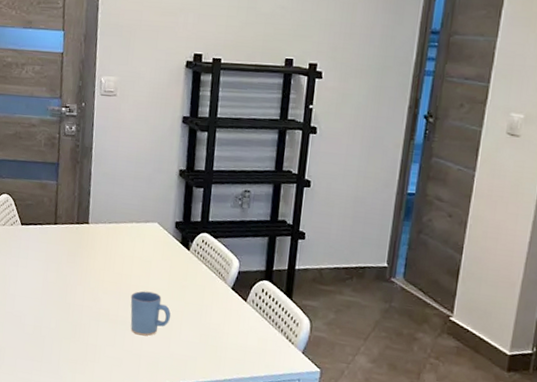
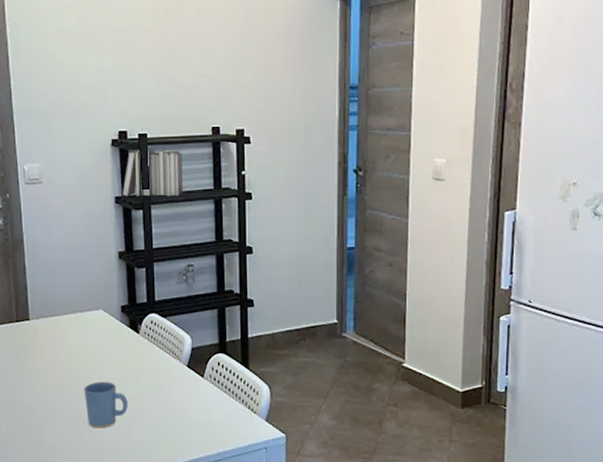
books: none [189,73,253,123] -> present [121,148,183,197]

